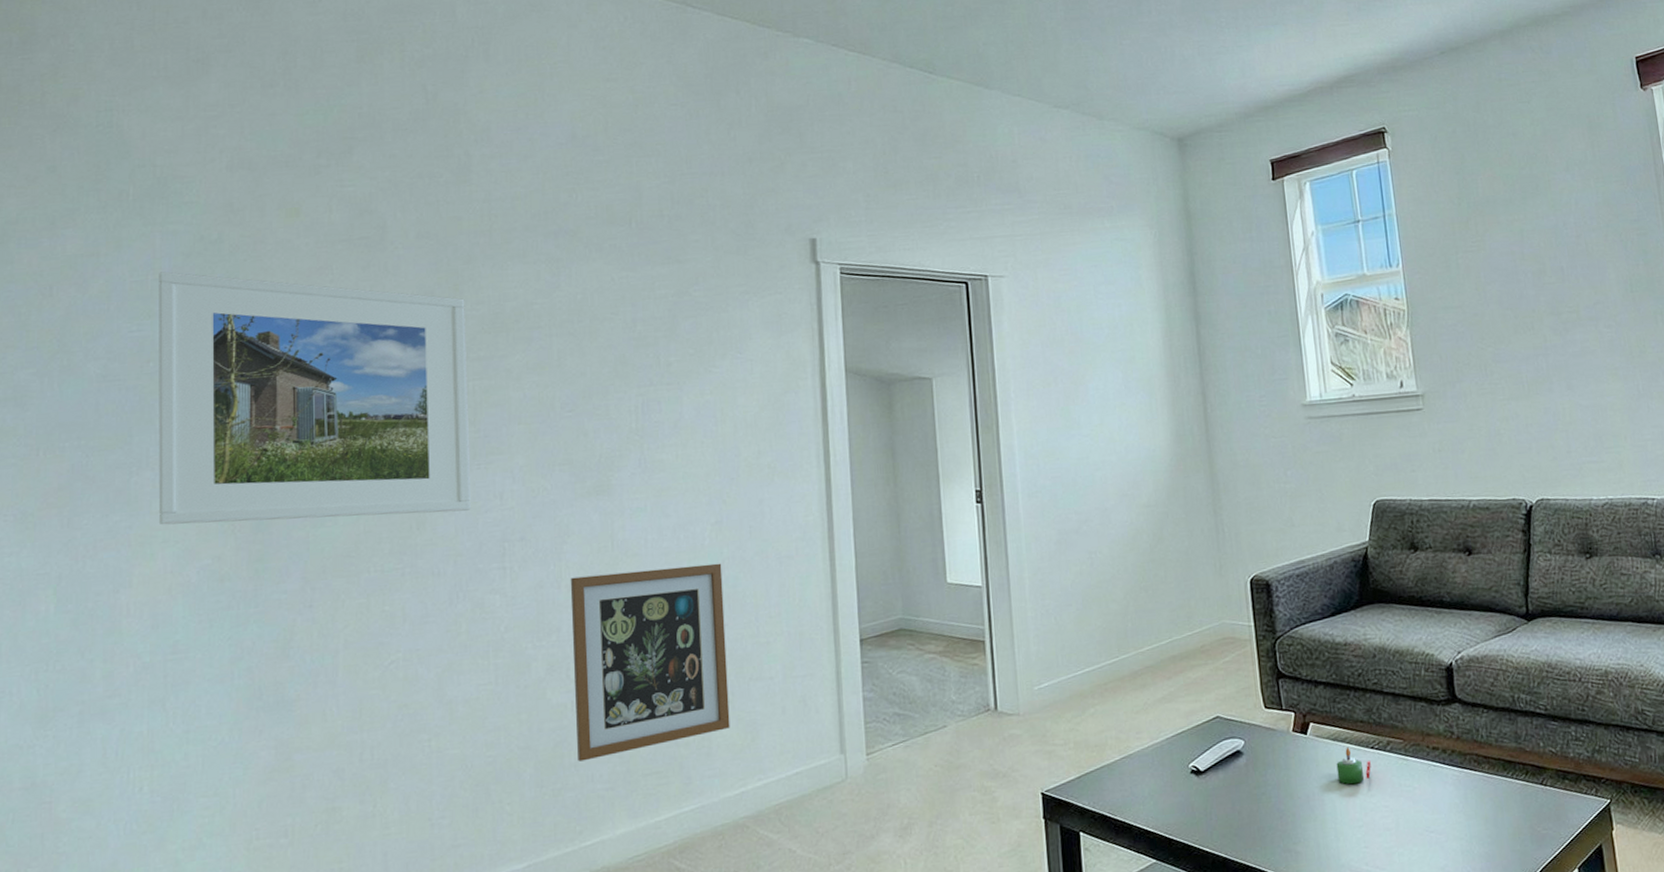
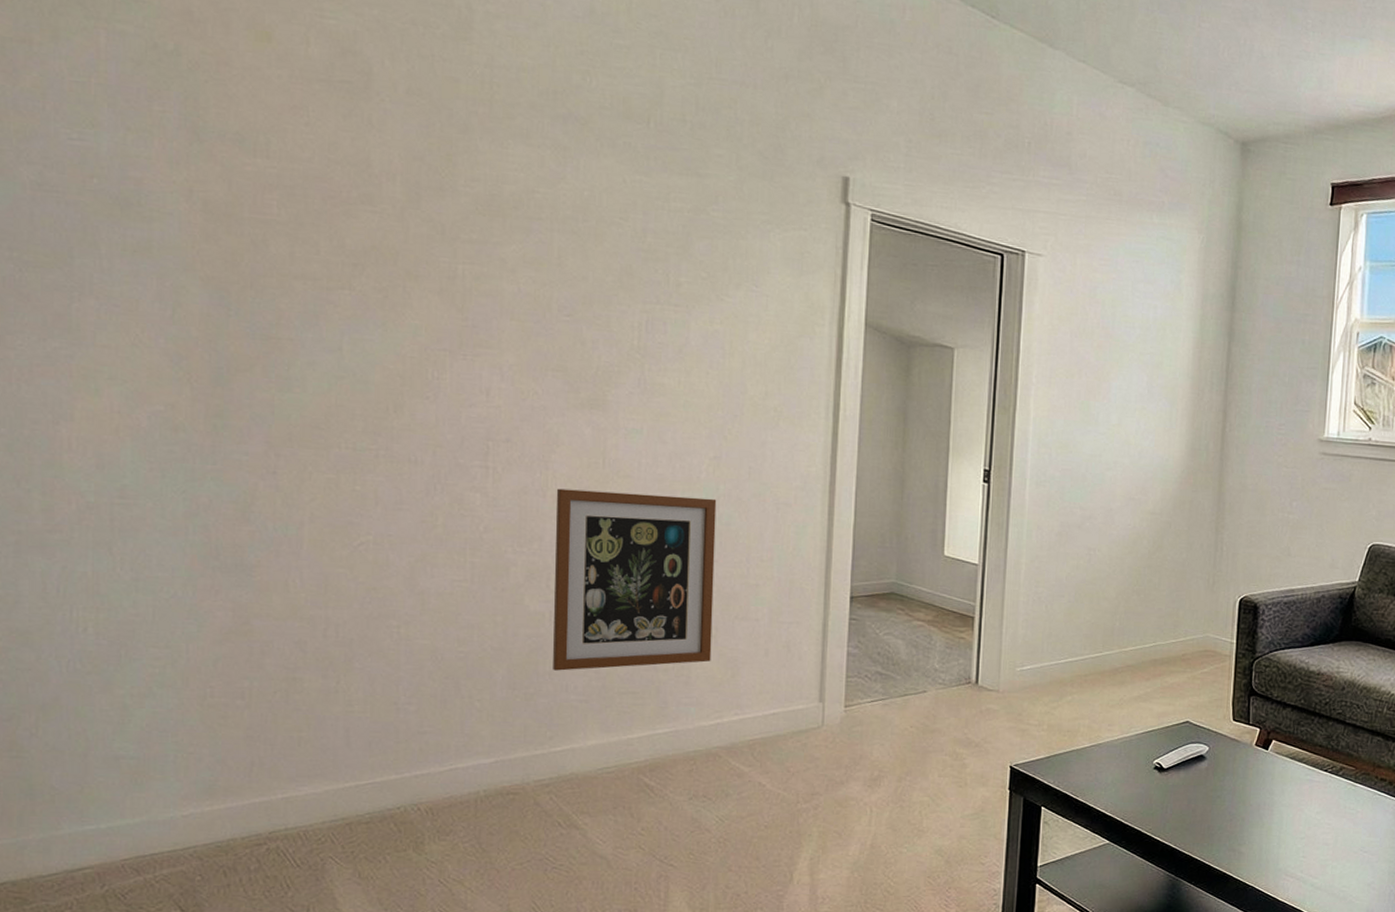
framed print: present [158,271,471,525] -> none [104,76,458,401]
candle: present [1336,748,1371,784] -> none [1289,767,1322,801]

